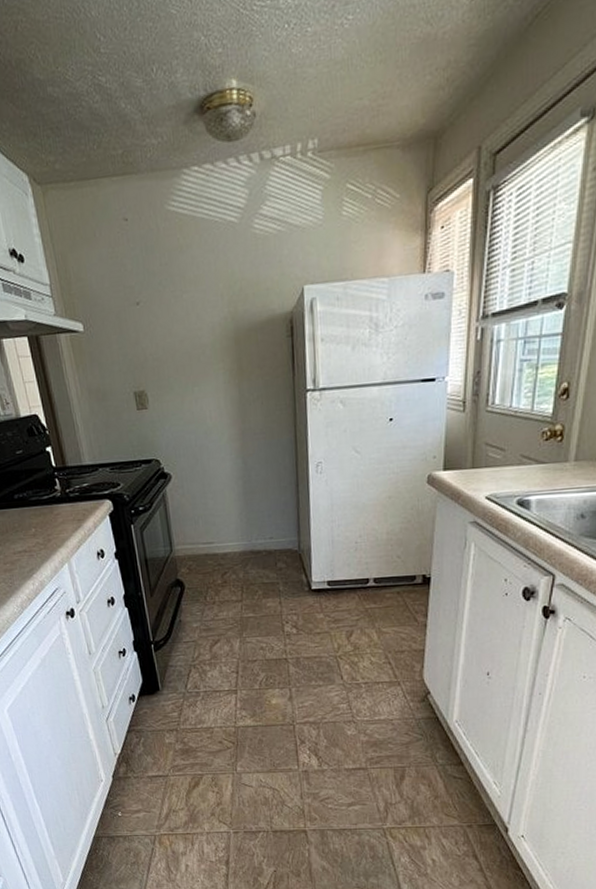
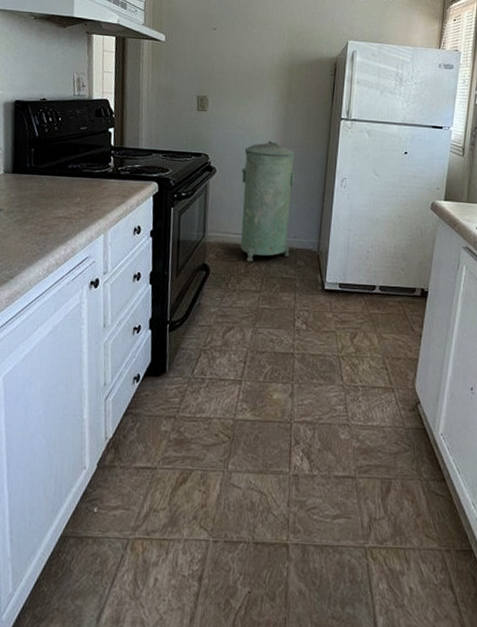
trash can: none [198,431,268,572] -> present [241,140,296,262]

